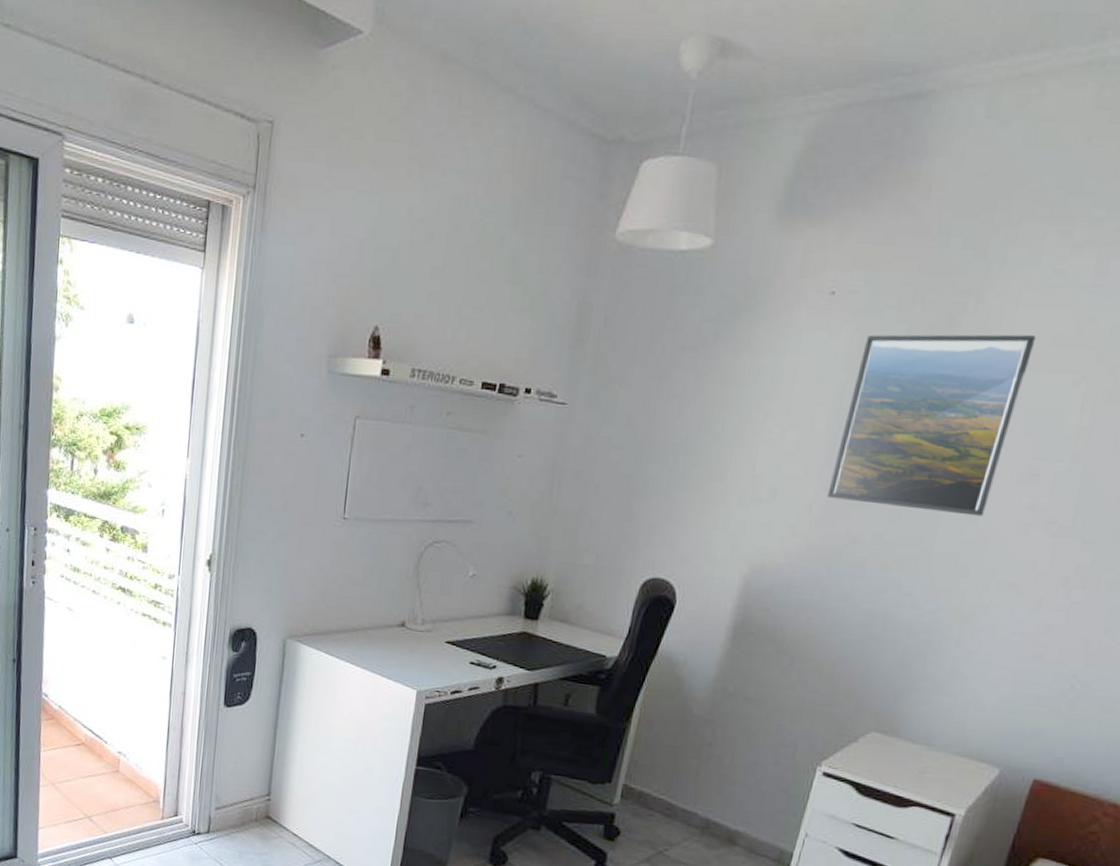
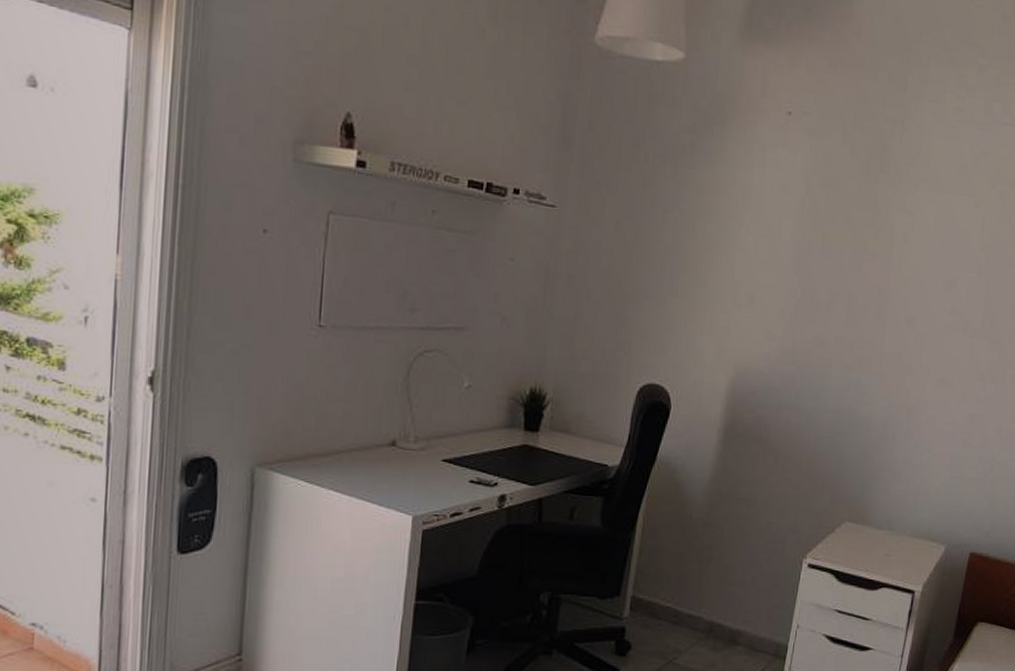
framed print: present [827,334,1037,517] -> none [796,154,947,321]

